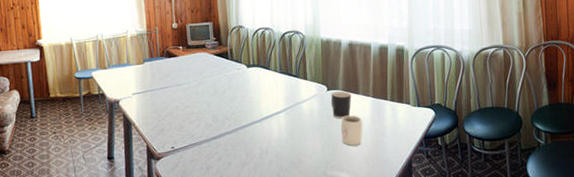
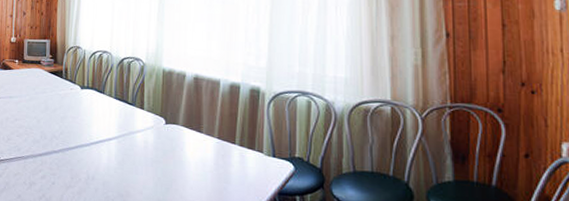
mug: present [330,91,352,119] -> none [168,126,193,157]
mug: present [341,115,363,146] -> none [178,153,203,188]

